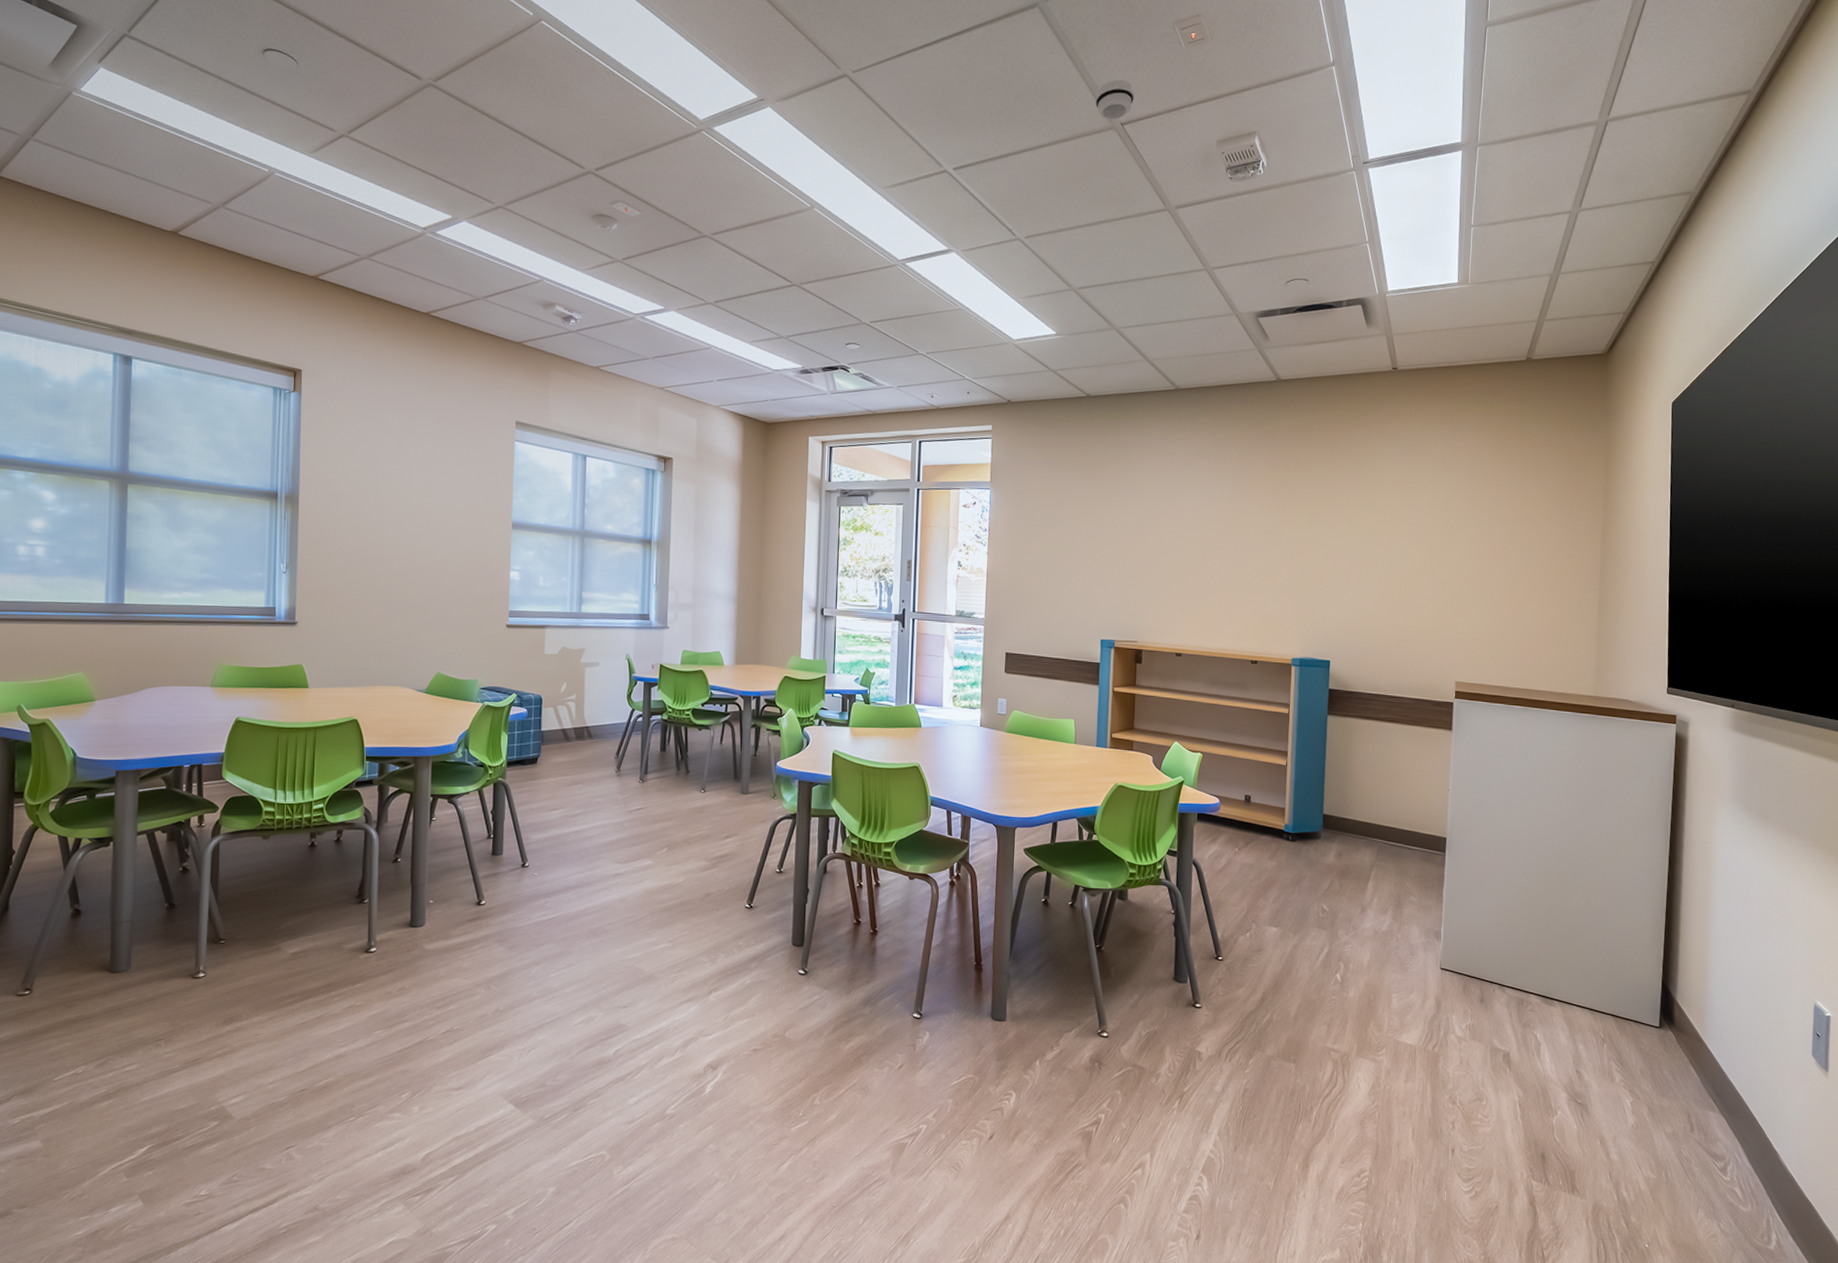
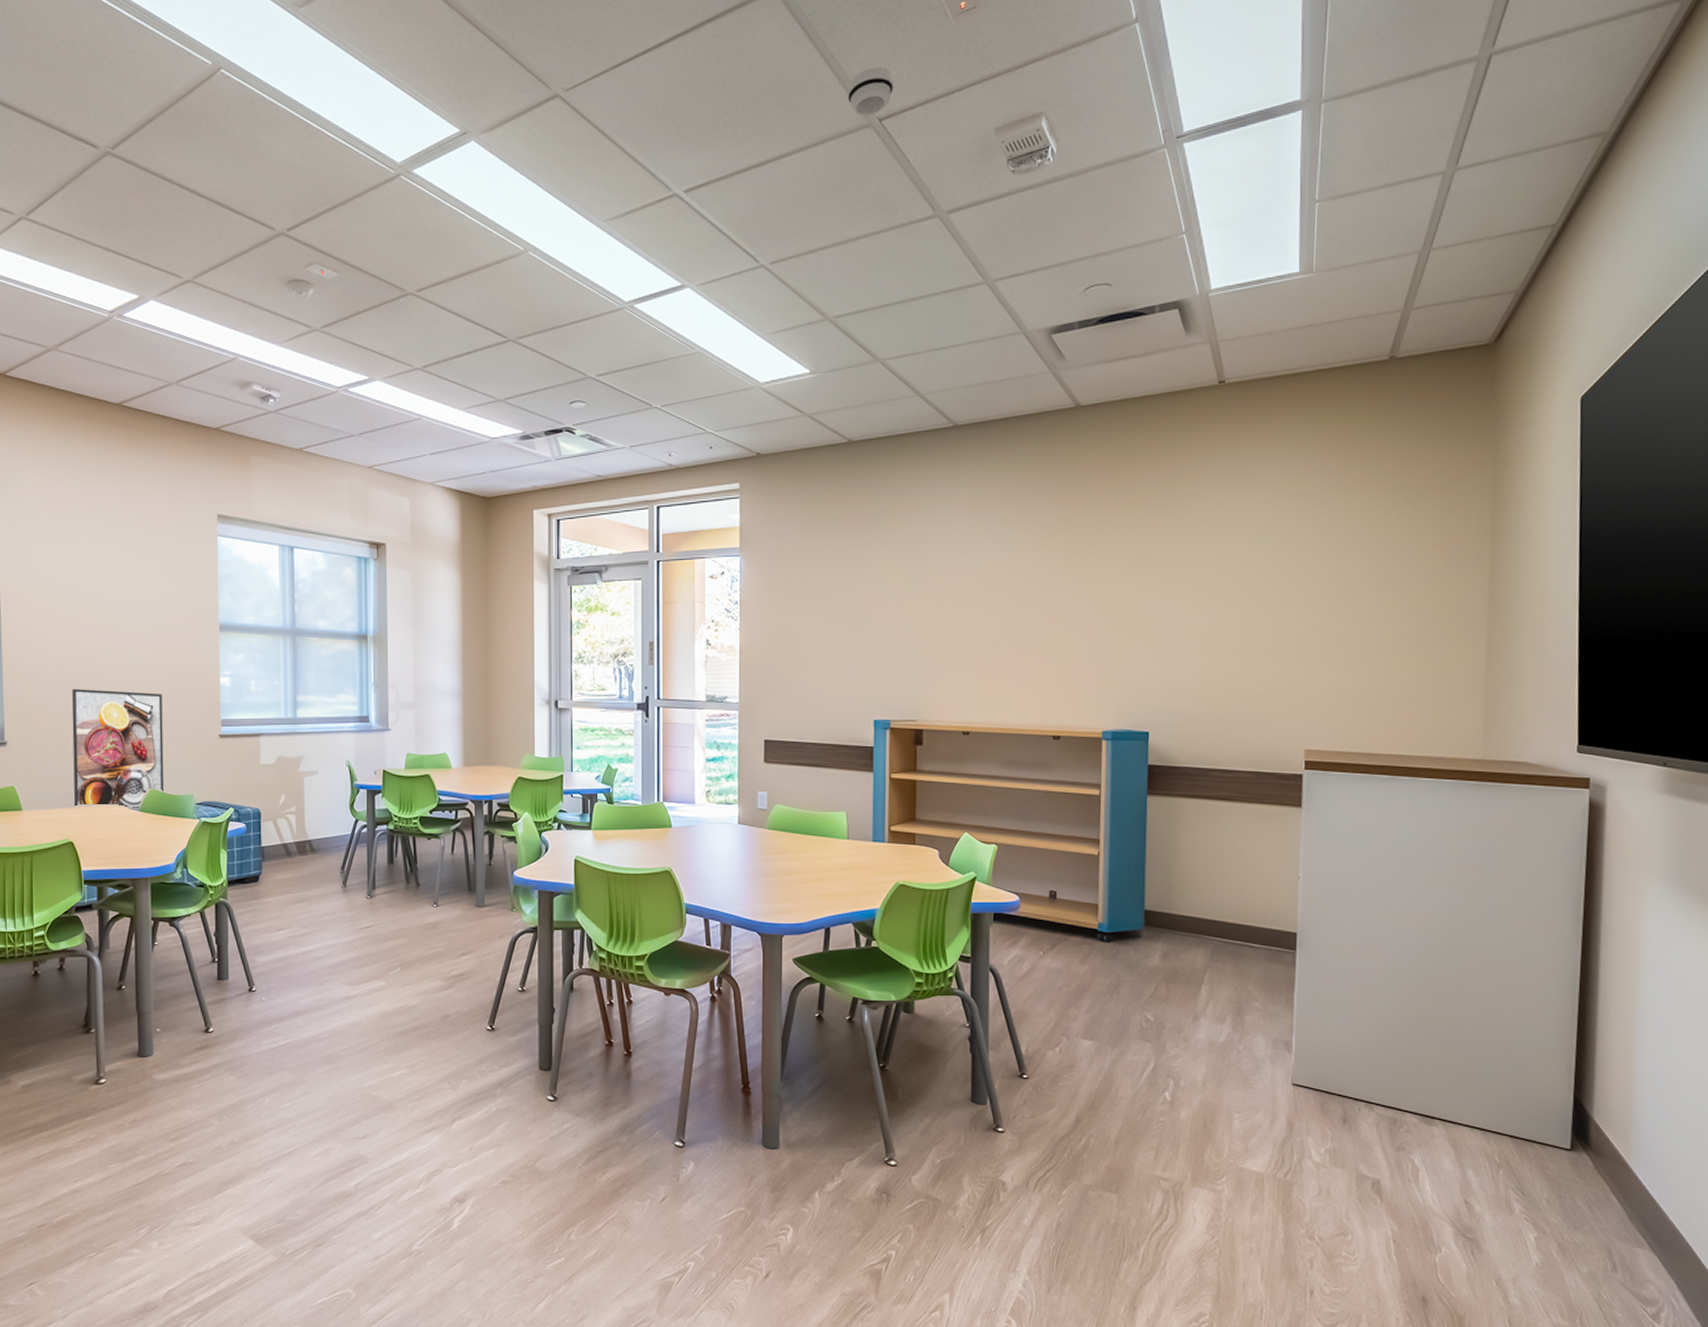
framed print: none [360,574,453,690] -> present [71,688,165,808]

